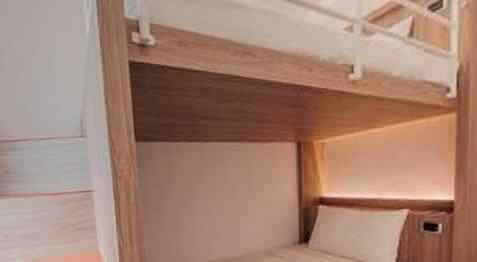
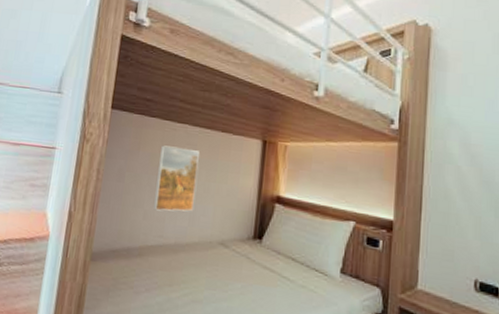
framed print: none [192,166,234,232] -> present [154,145,199,212]

